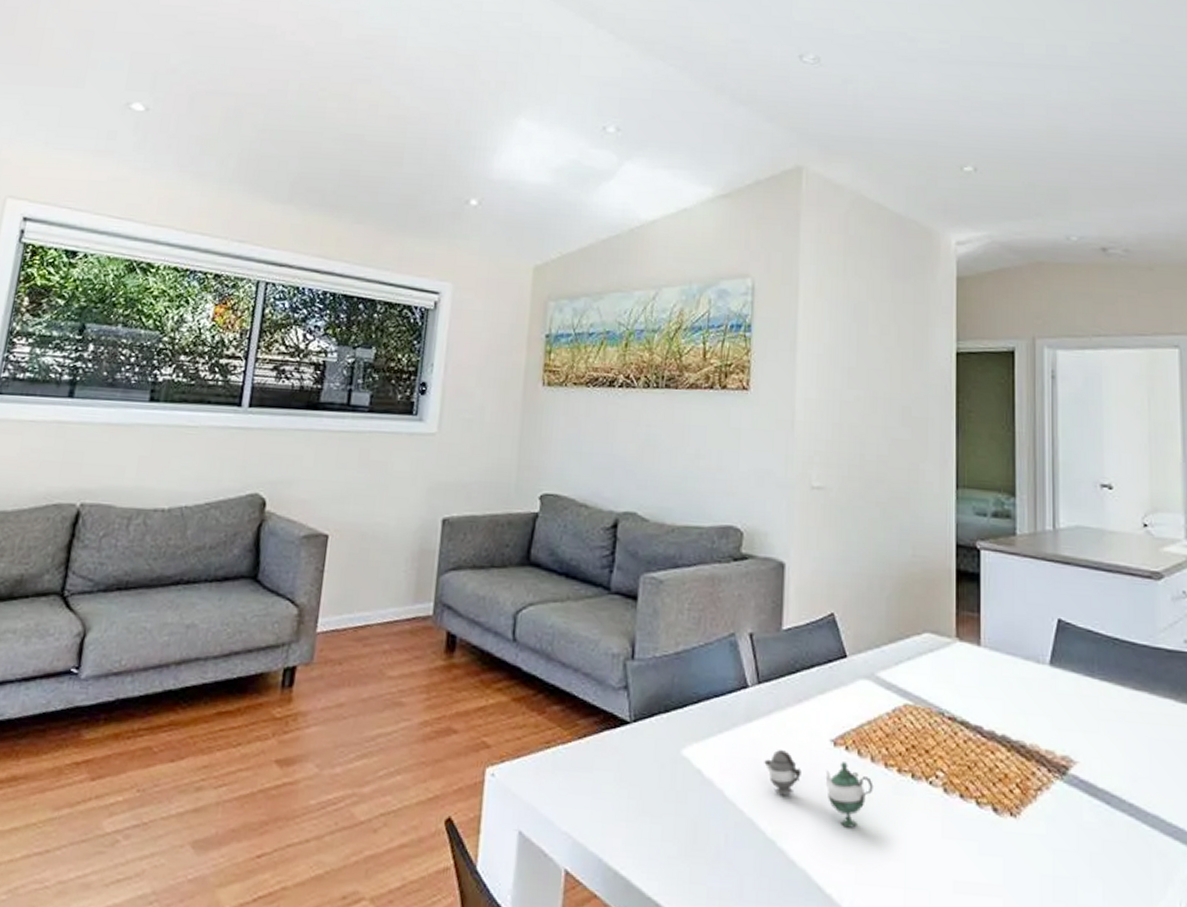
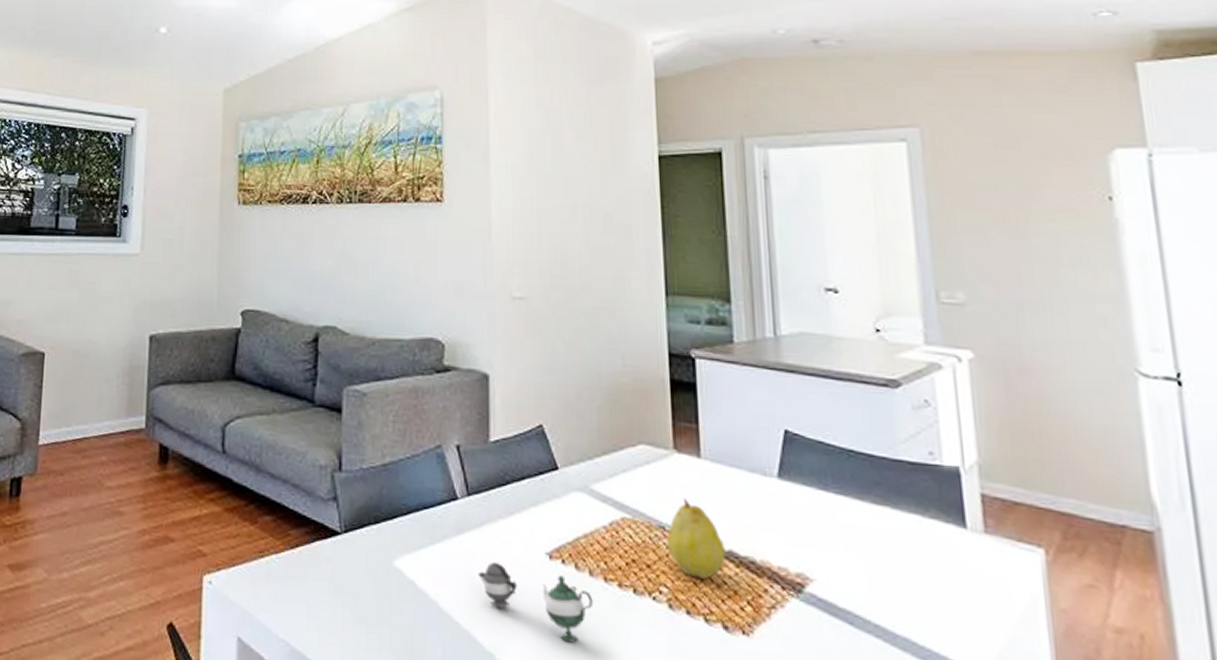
fruit: none [945,685,998,763] -> present [667,498,725,579]

